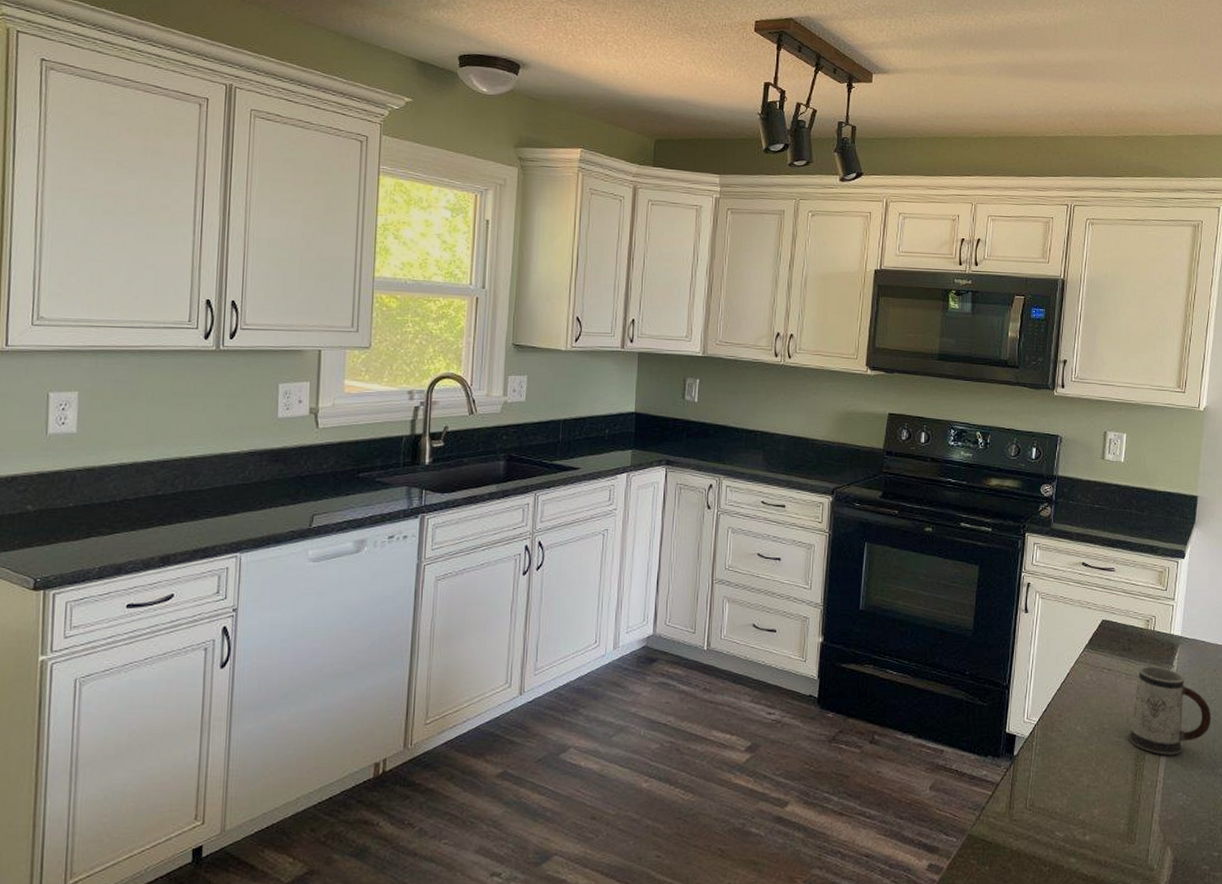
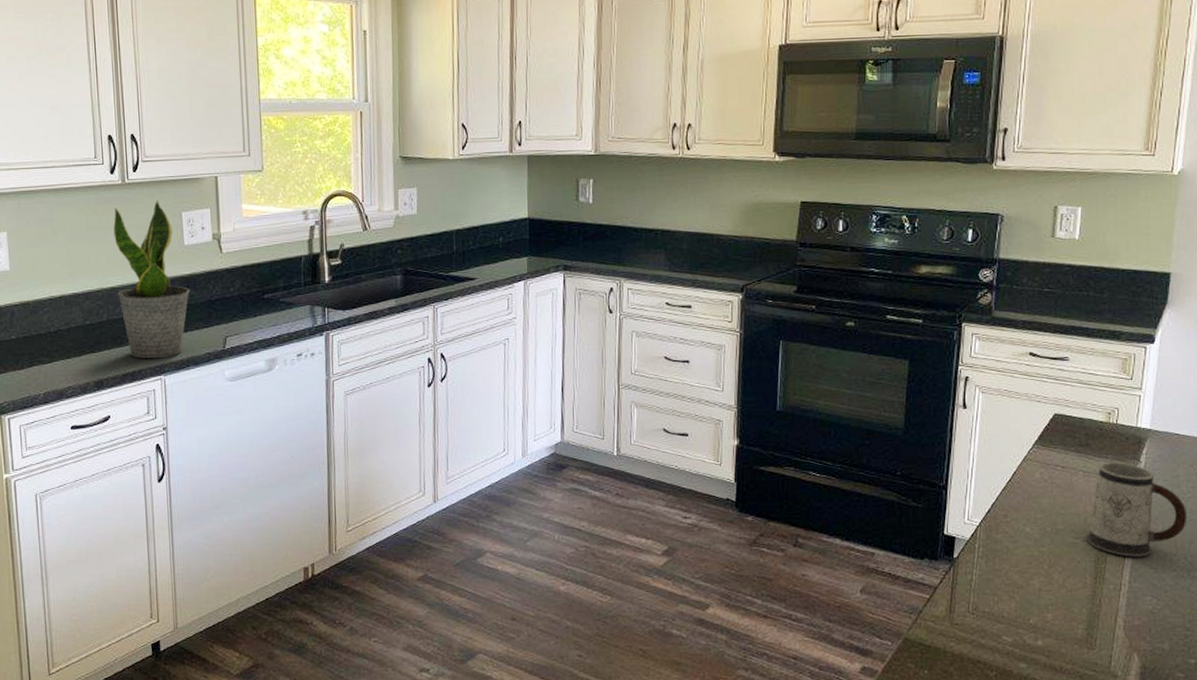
potted plant: none [197,369,279,534] -> present [113,200,190,358]

